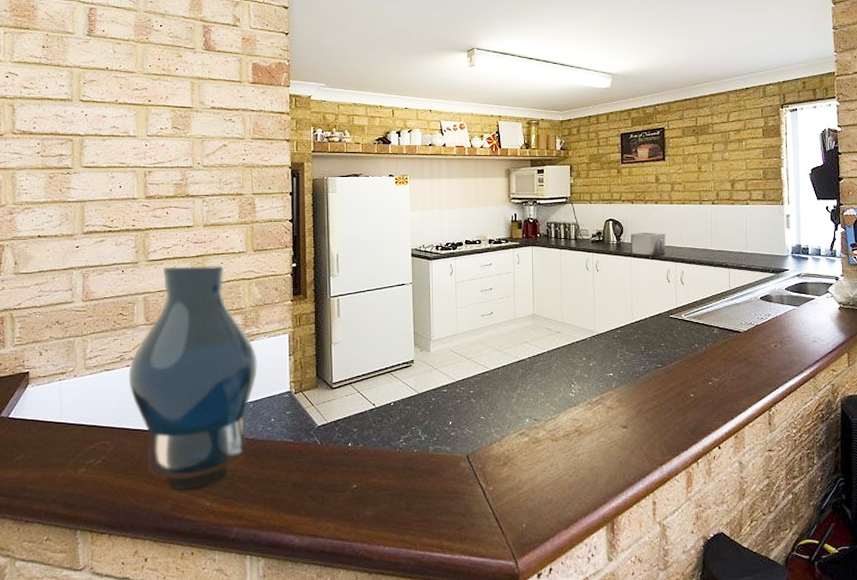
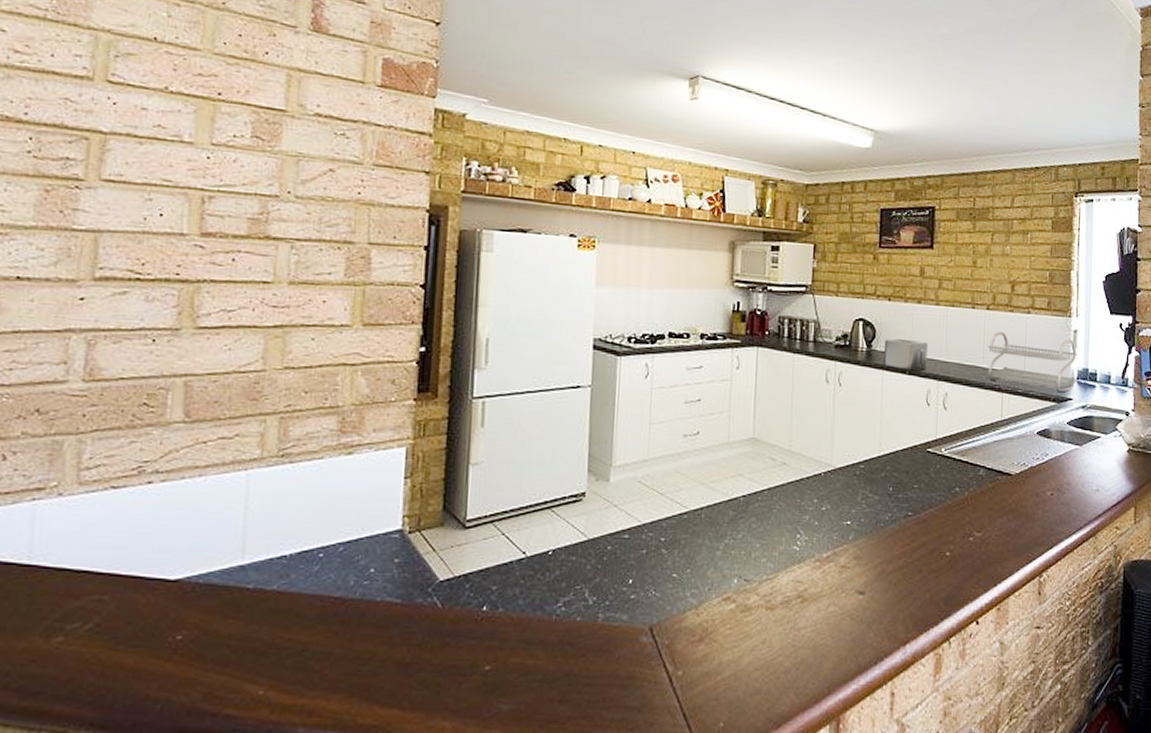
vase: present [129,265,257,490] -> none [148,339,356,671]
dish rack: none [715,221,791,265] -> present [987,332,1077,393]

